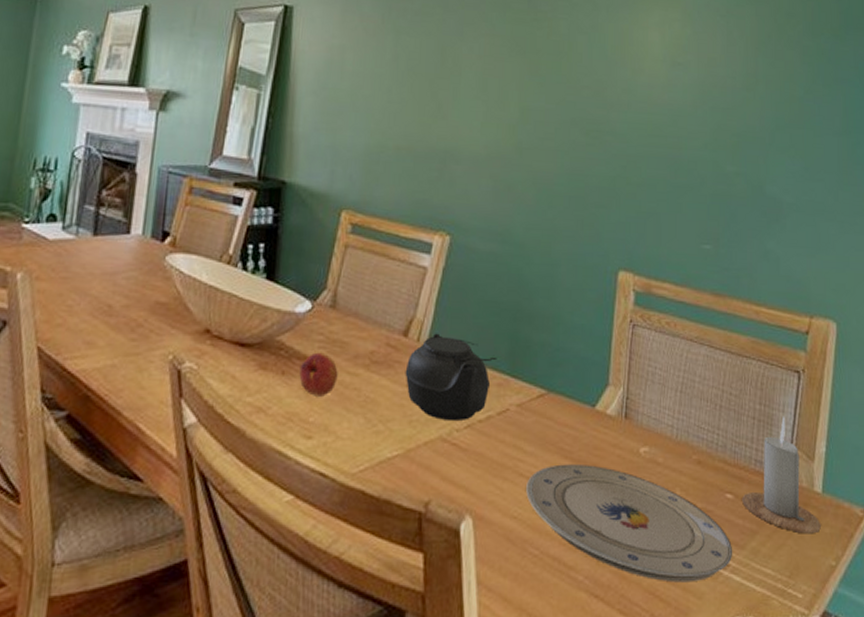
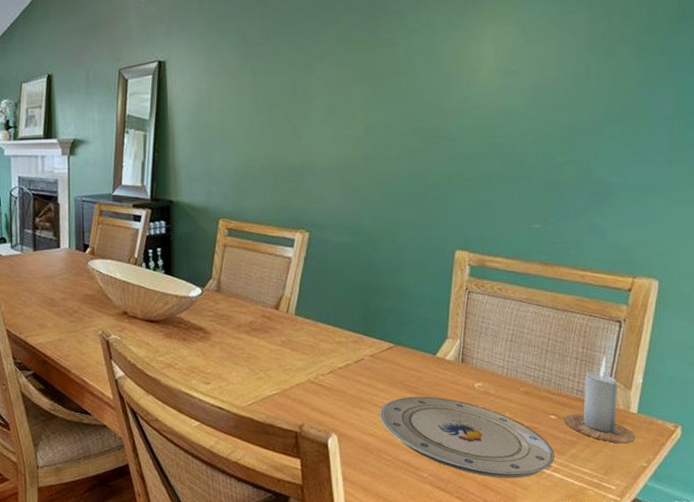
fruit: present [299,352,338,397] -> none [196,324,226,355]
teapot: present [405,333,497,422] -> none [278,306,352,369]

